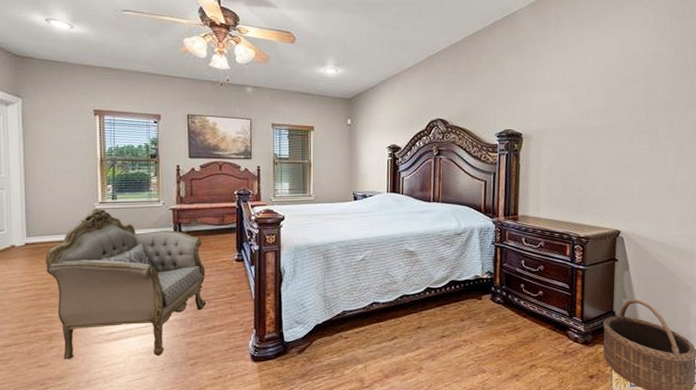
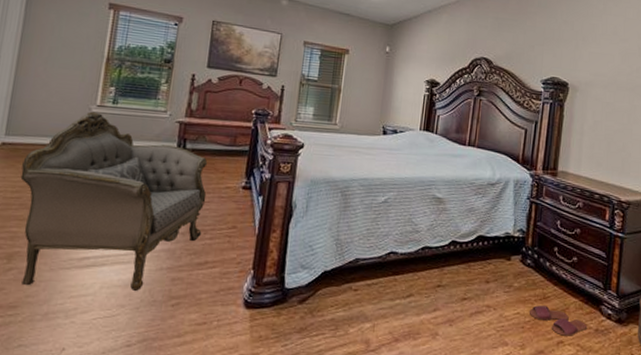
slippers: none [503,336,557,360] -> present [530,305,588,336]

